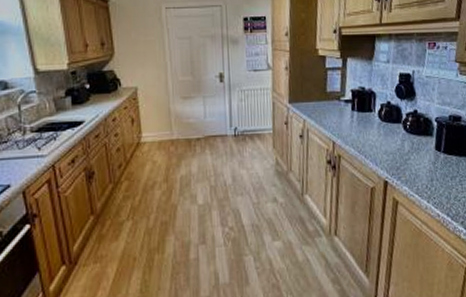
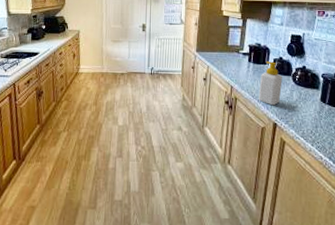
soap bottle: none [365,108,392,161] -> present [259,61,283,106]

